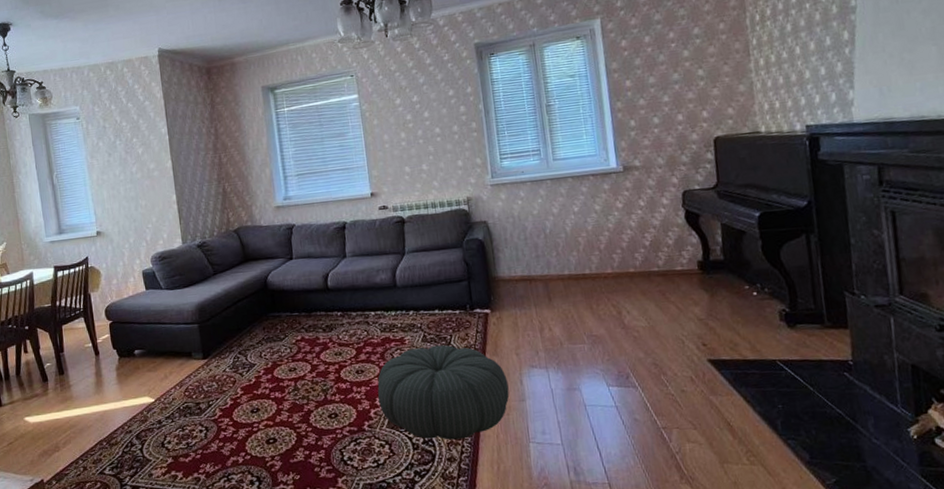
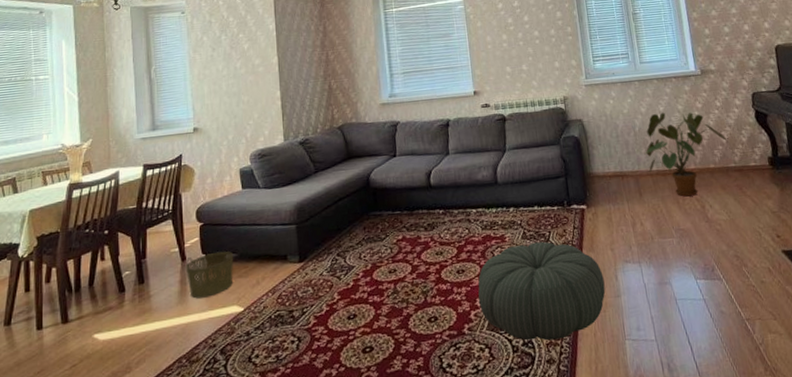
basket: none [99,347,143,389] -> present [185,251,234,299]
house plant: none [555,213,653,302] -> present [644,112,729,197]

